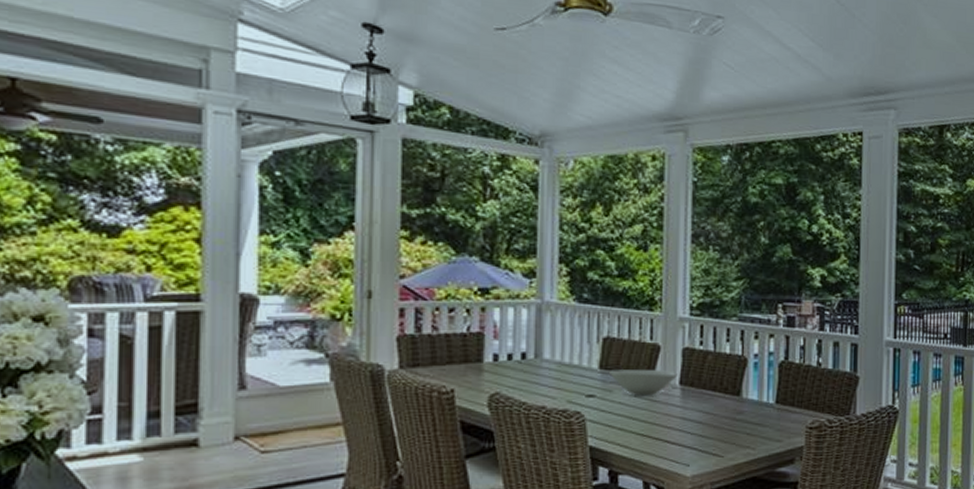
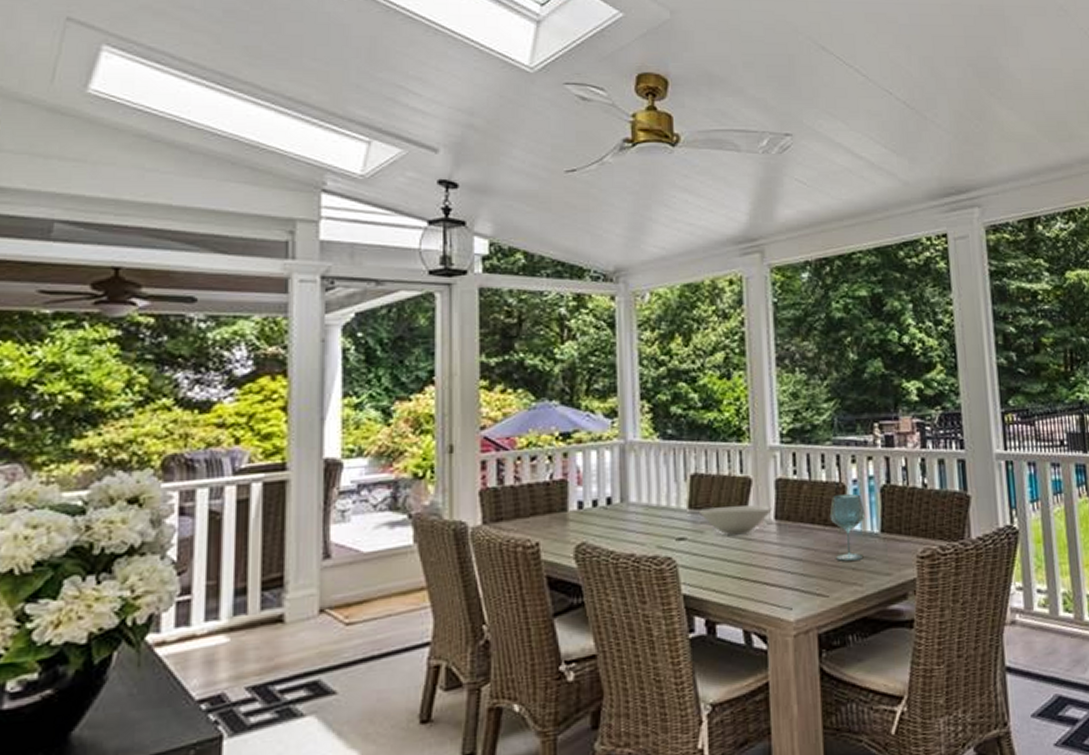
wine glass: none [730,367,763,428] -> present [829,494,866,562]

